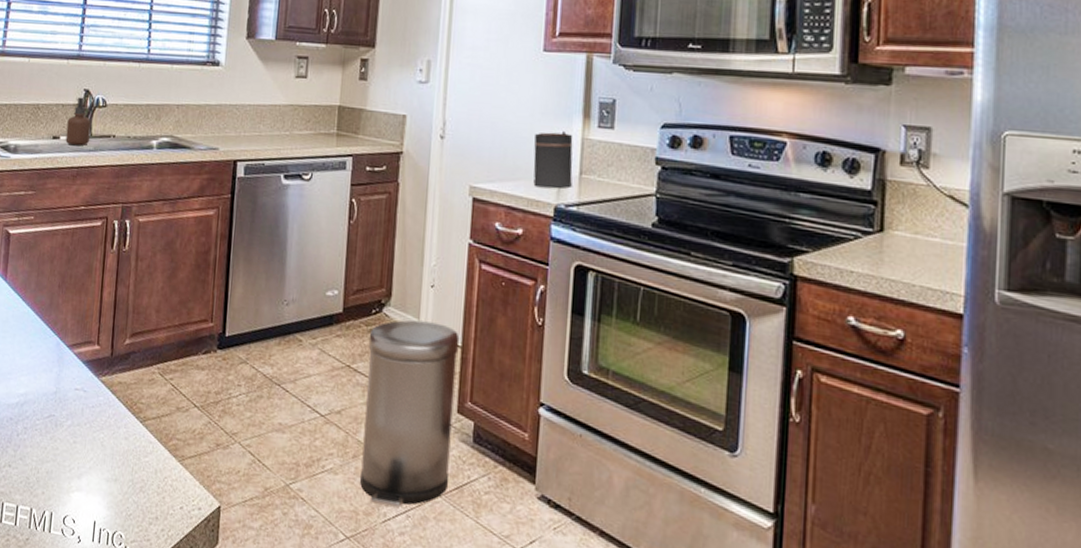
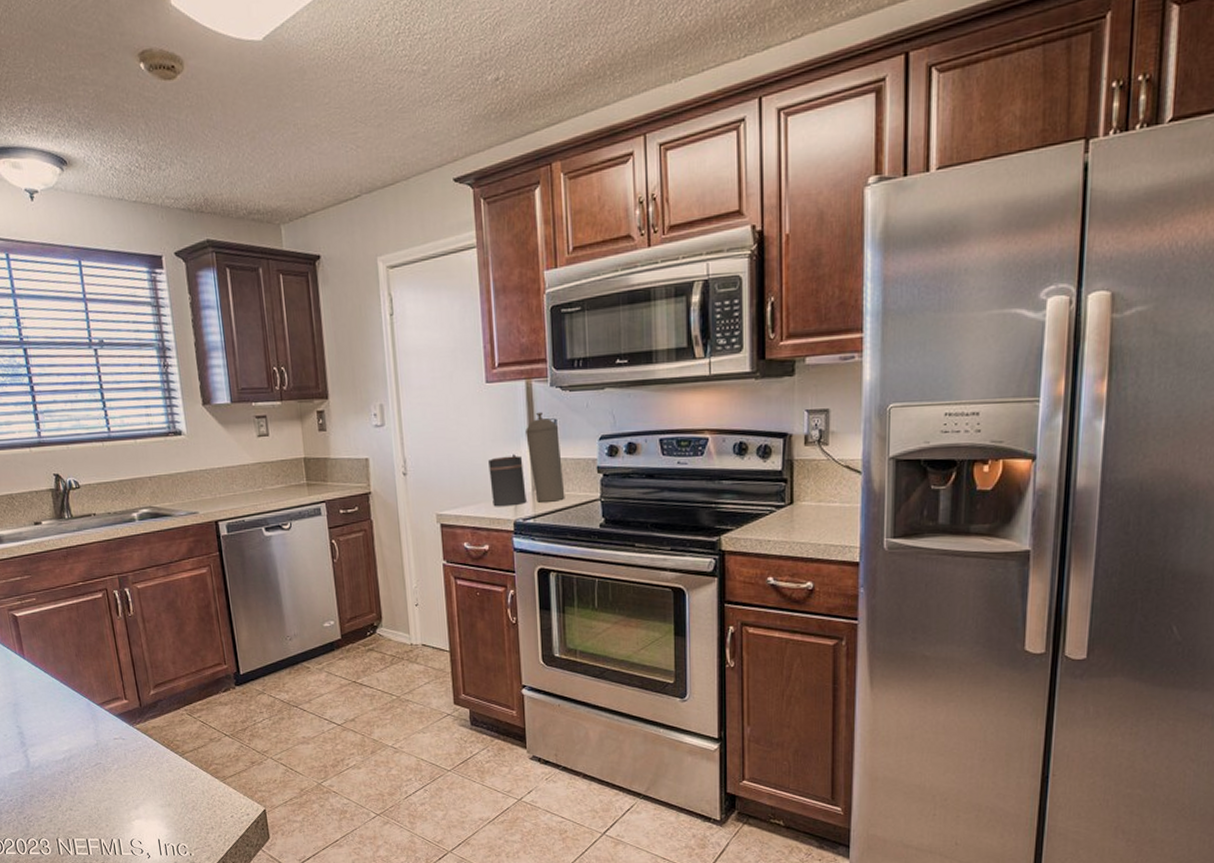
soap dispenser: present [65,97,91,146] -> none [44,482,71,529]
pedal bin: present [360,320,460,508] -> none [368,635,455,785]
canister: none [579,89,617,191] -> present [526,411,565,504]

